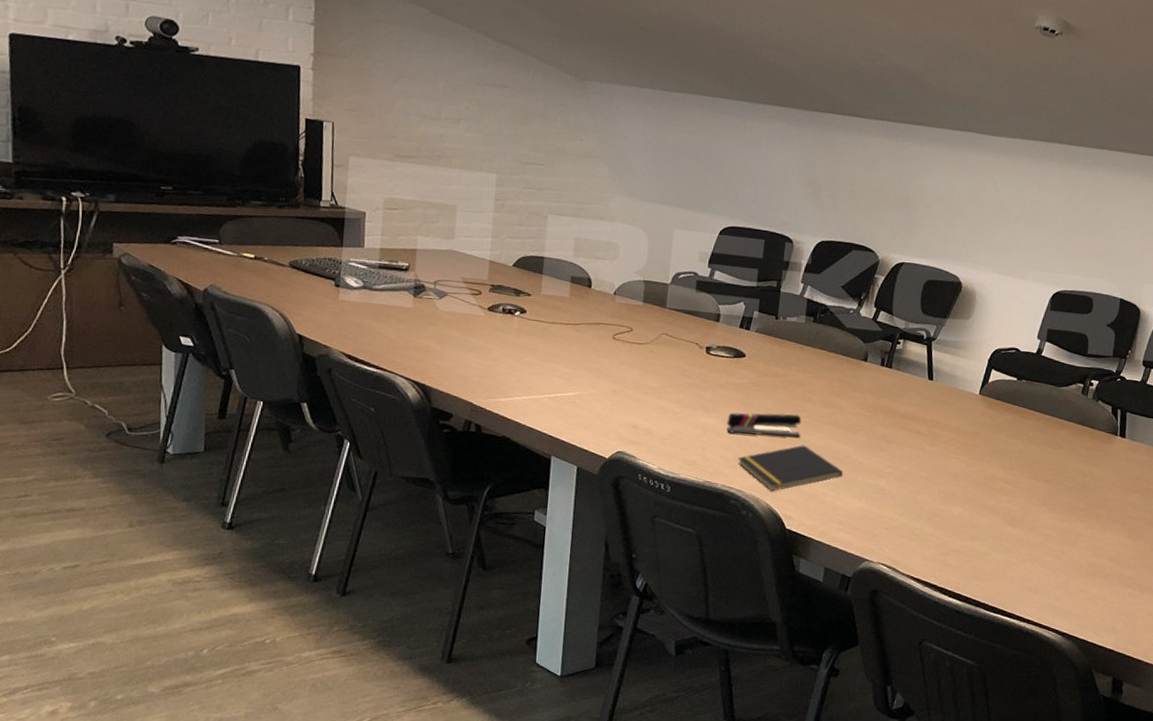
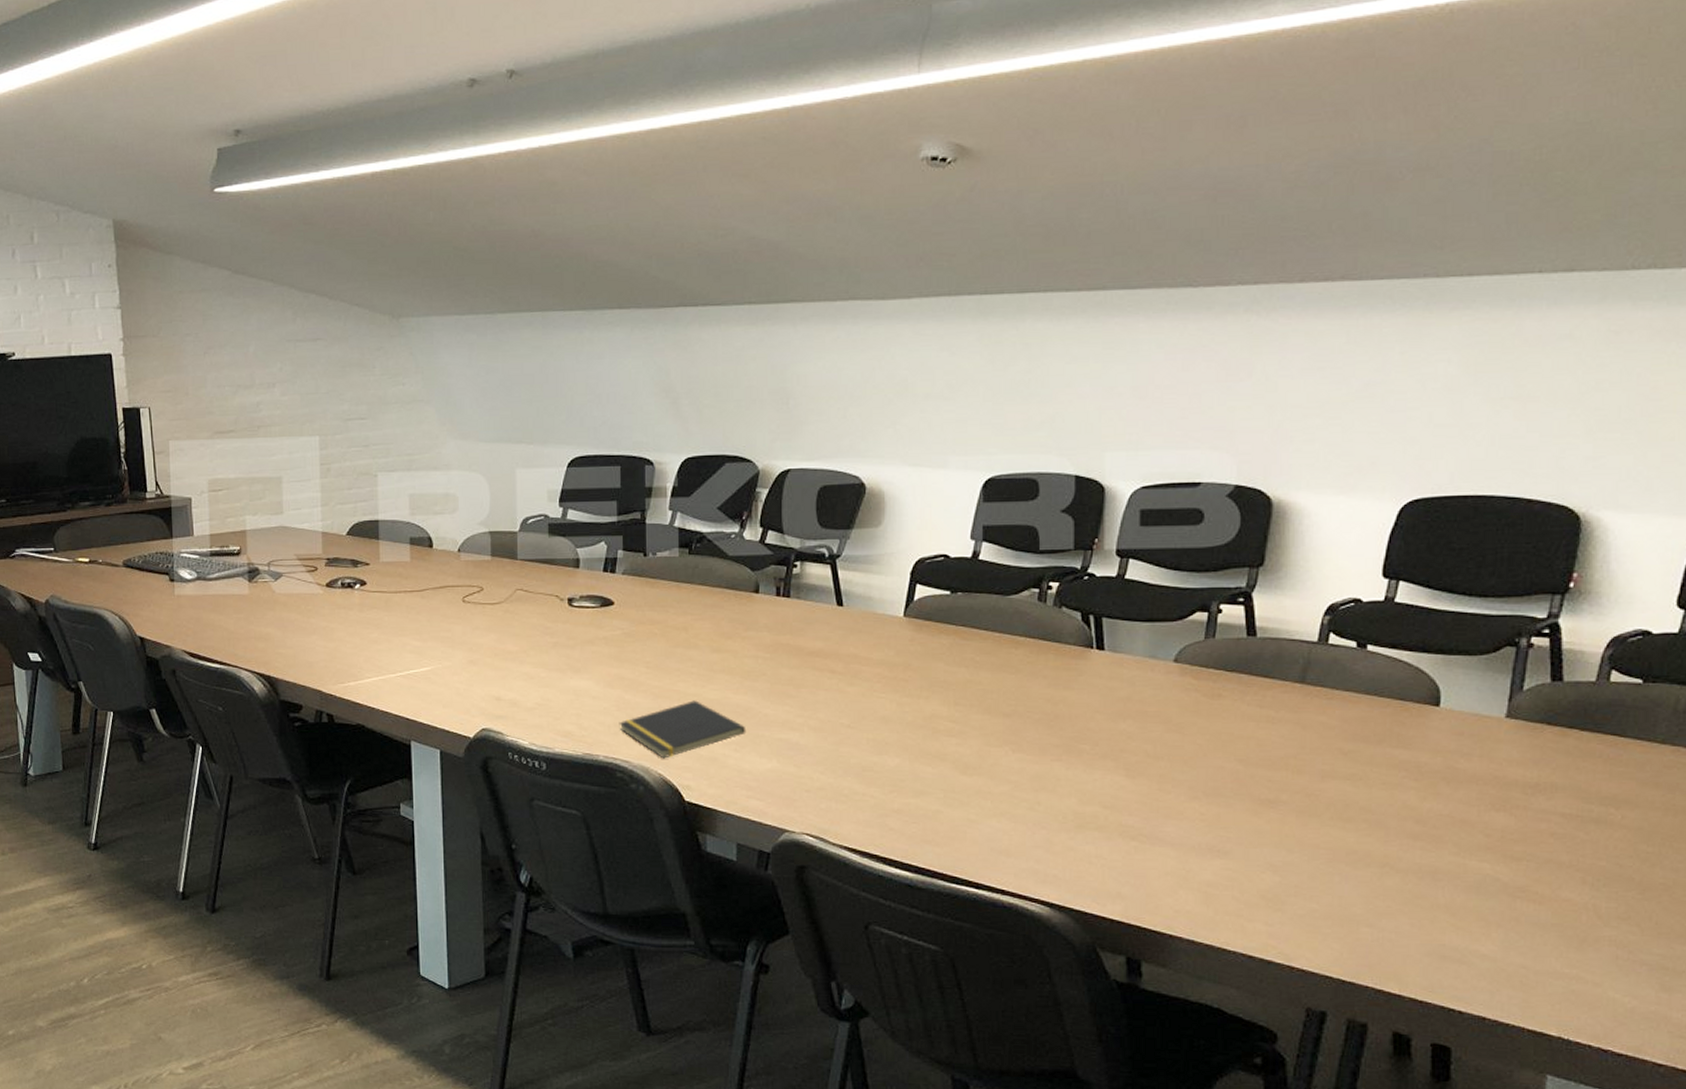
stapler: present [726,412,802,438] -> none [602,665,689,695]

